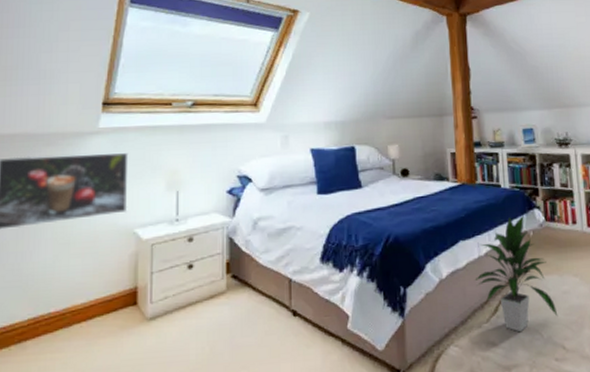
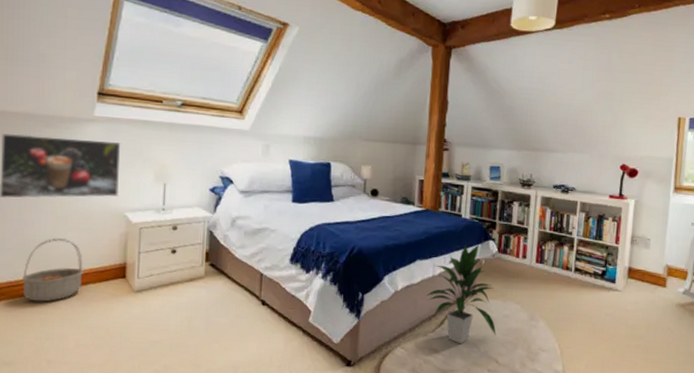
basket: none [17,268,89,348] -> present [21,238,84,302]

